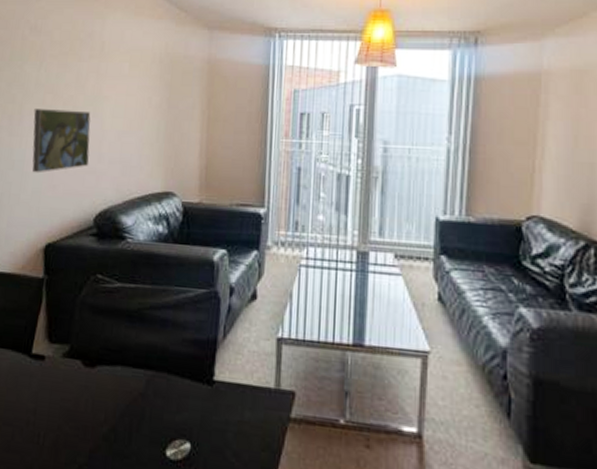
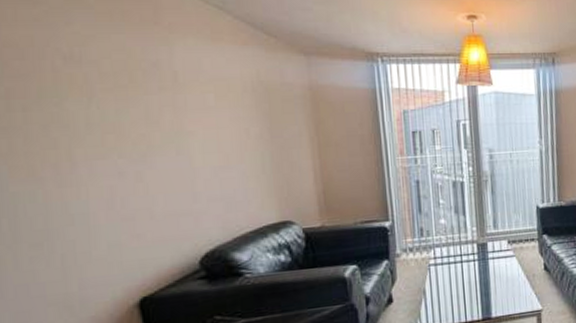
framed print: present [32,109,91,173] -> none [90,149,182,225]

